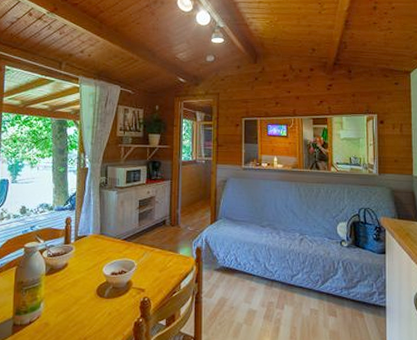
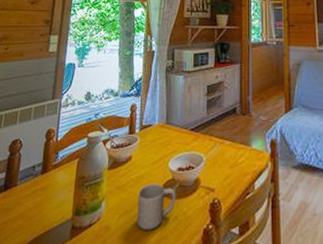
mug: none [74,286,110,325] -> present [137,183,176,230]

